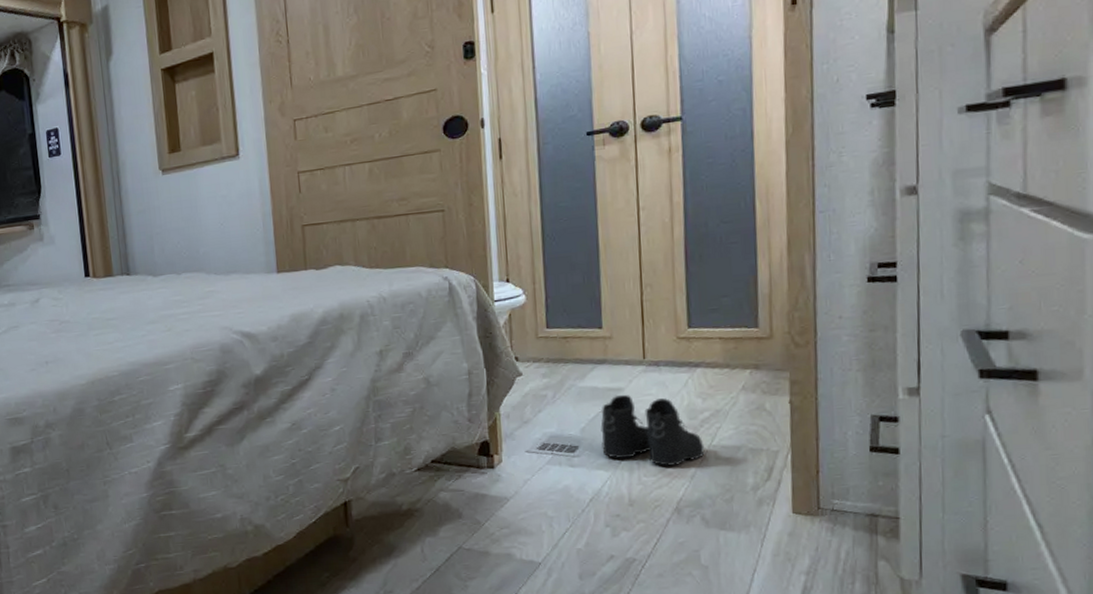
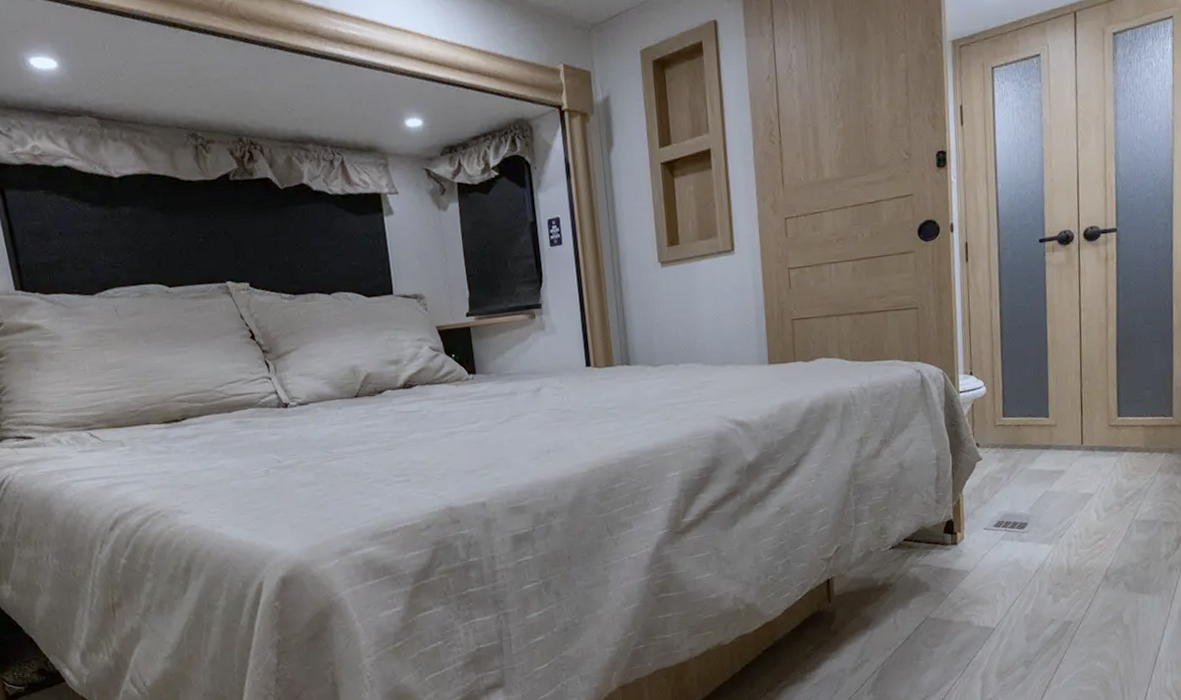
boots: present [600,394,705,466] -> none [1046,476,1129,539]

